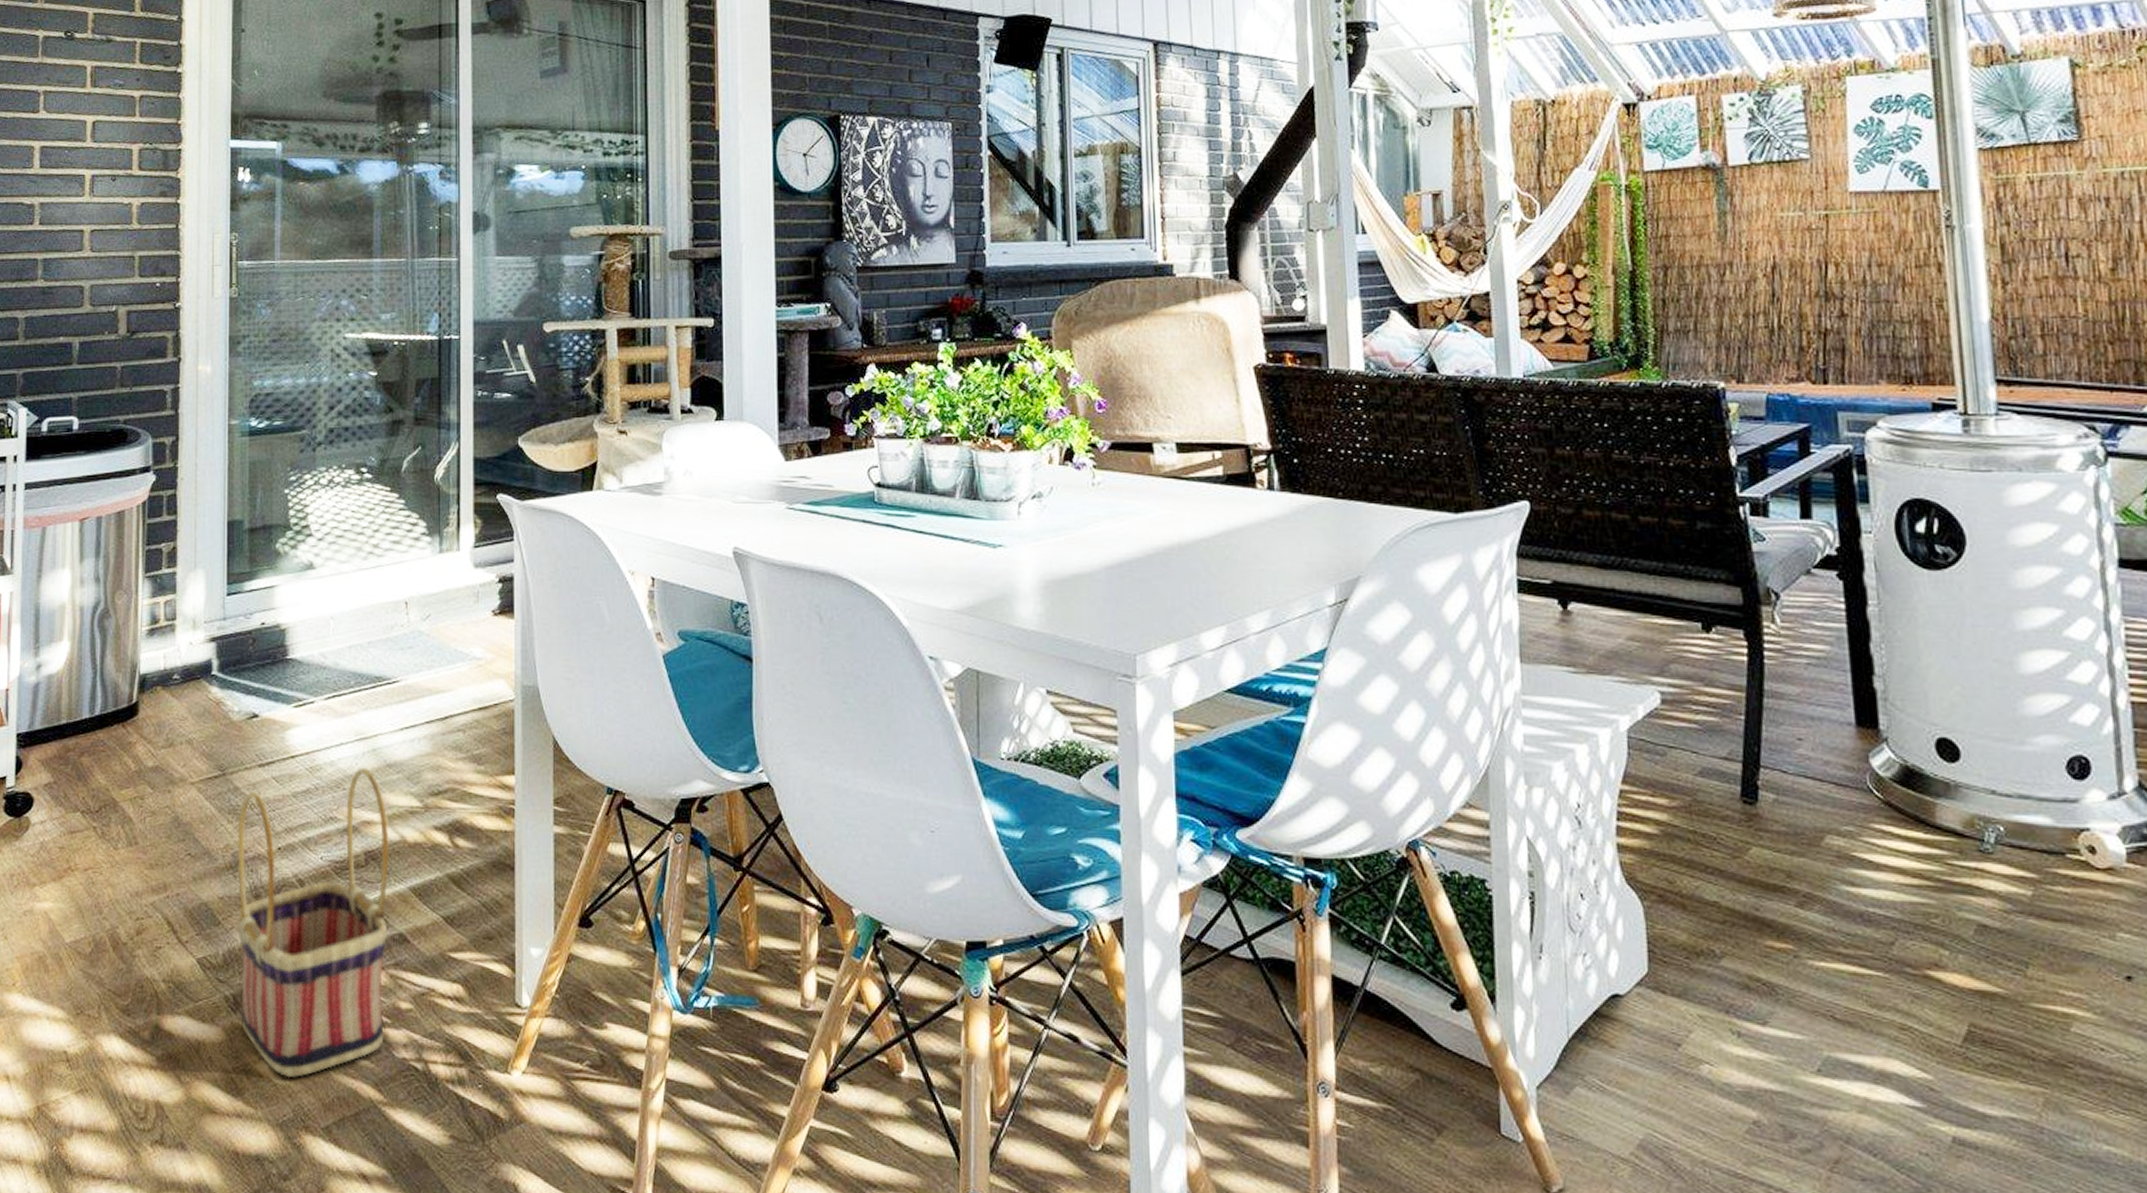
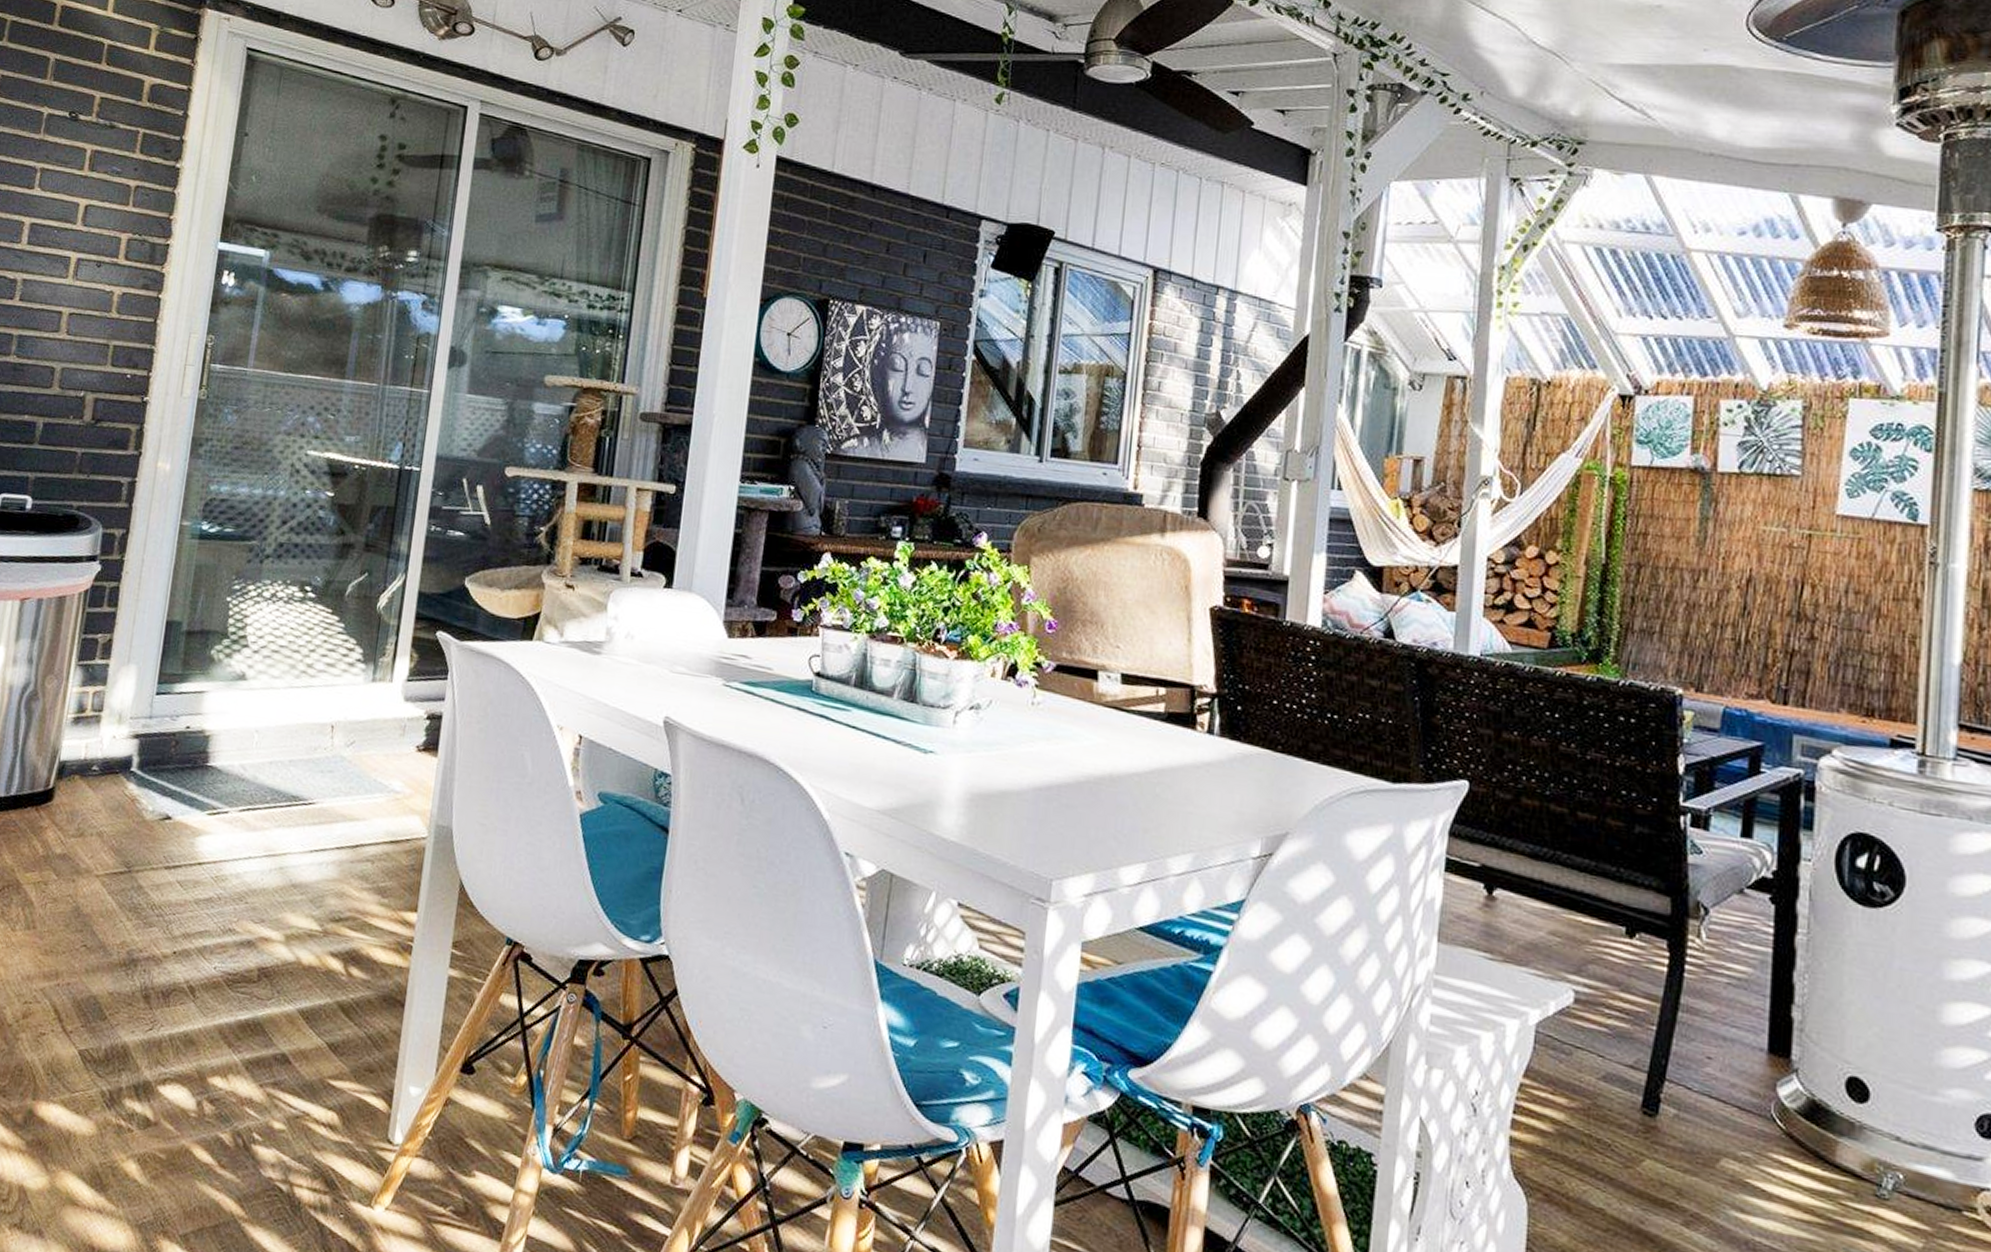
basket: present [237,767,389,1078] -> none [114,883,286,1181]

